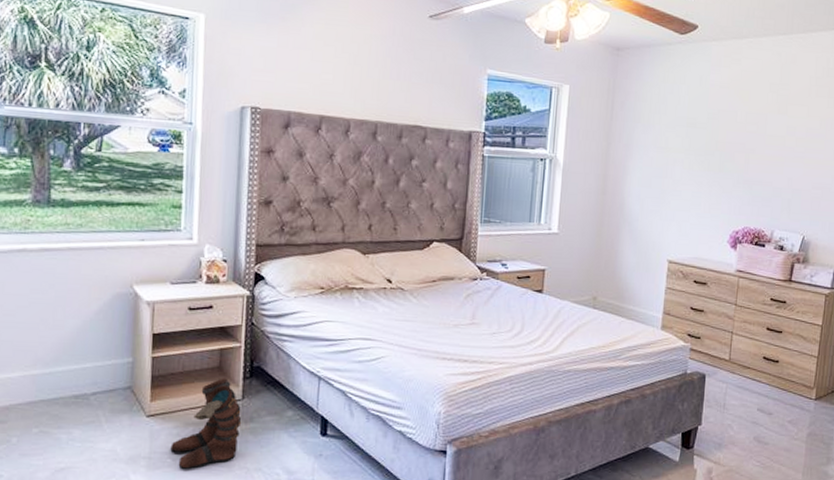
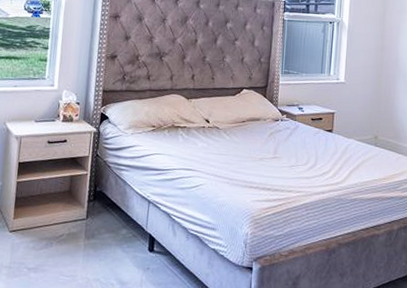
boots: present [170,378,242,470] -> none [27,200,85,279]

